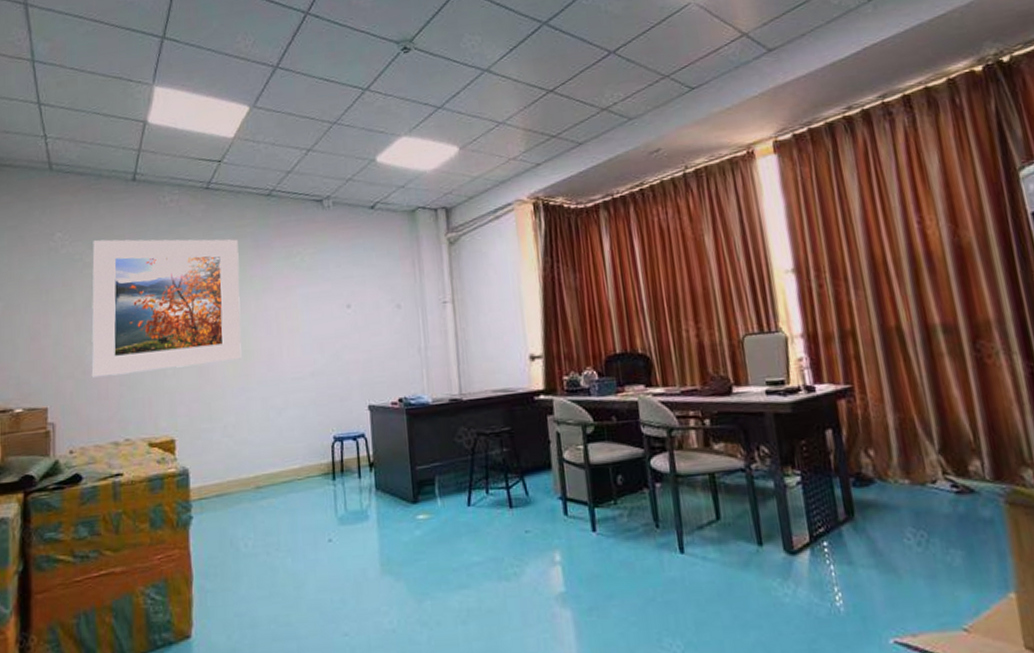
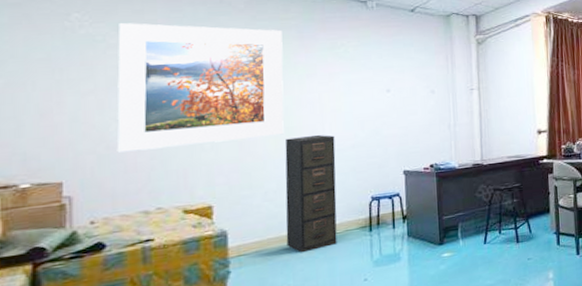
filing cabinet: none [242,359,299,501] -> present [284,134,337,253]

